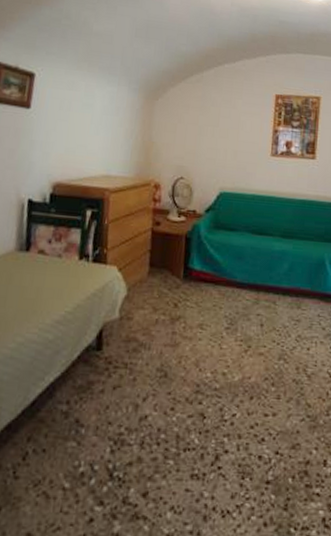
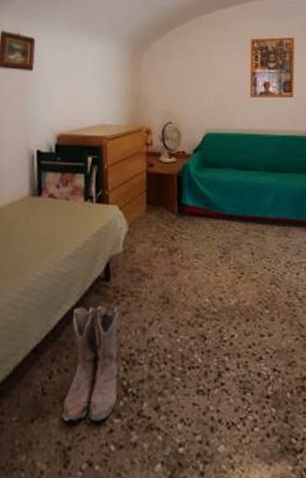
boots: none [33,378,111,510] -> present [61,306,120,422]

